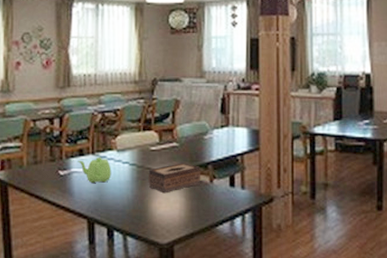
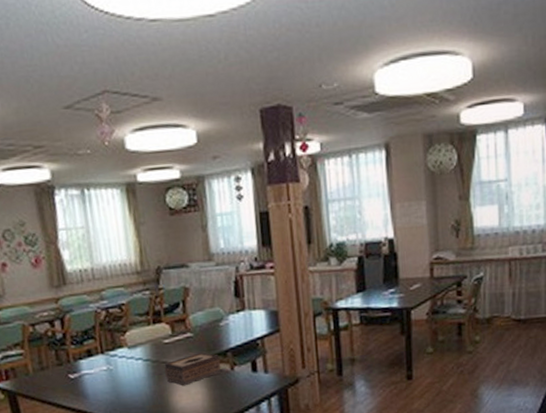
teapot: present [78,158,112,184] -> none [87,356,126,384]

